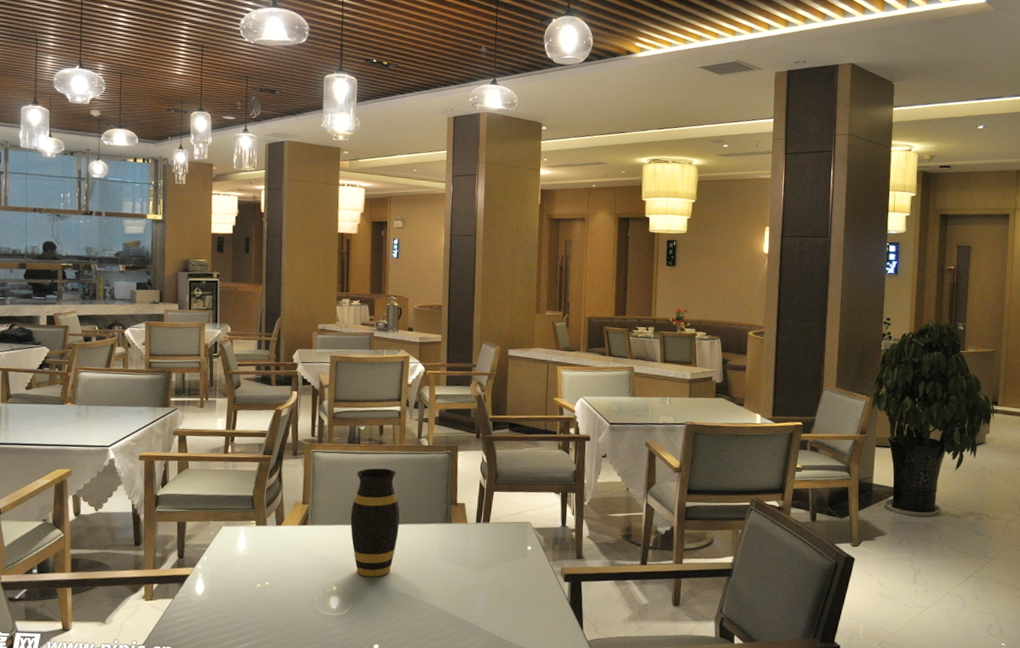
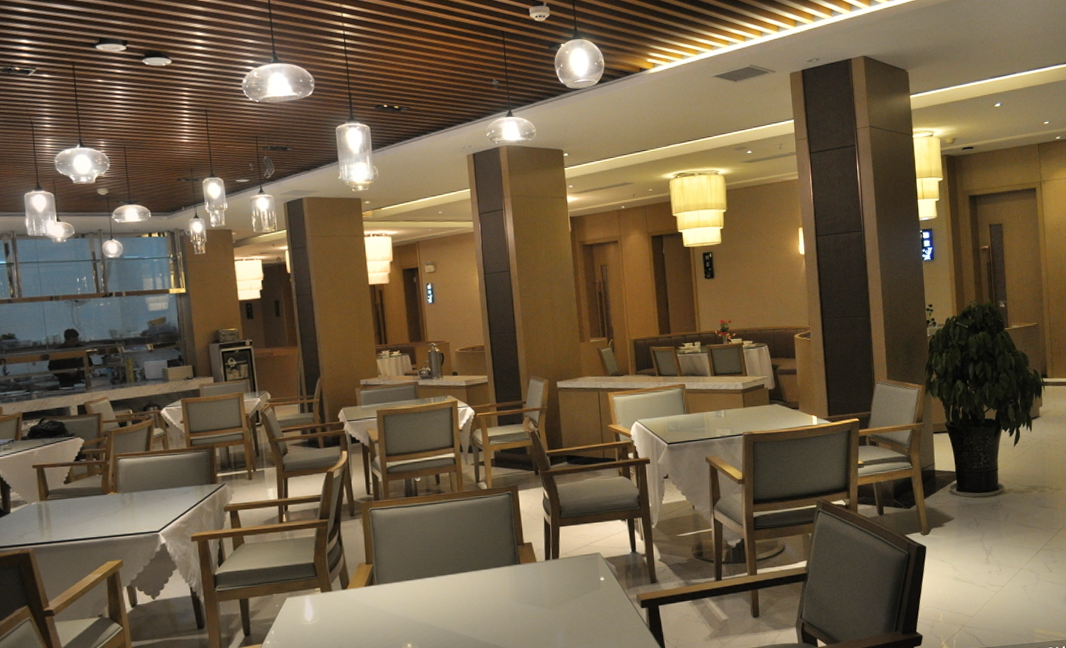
vase: present [350,468,400,577] -> none [416,517,468,630]

